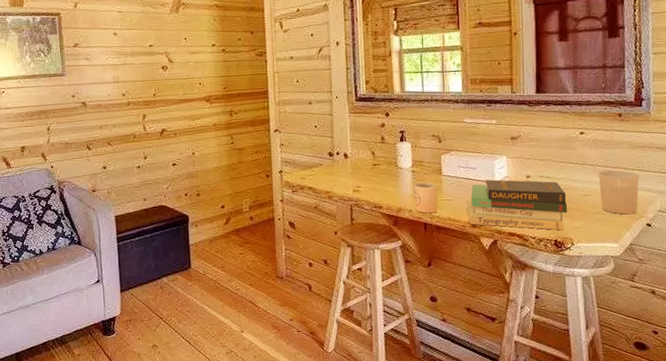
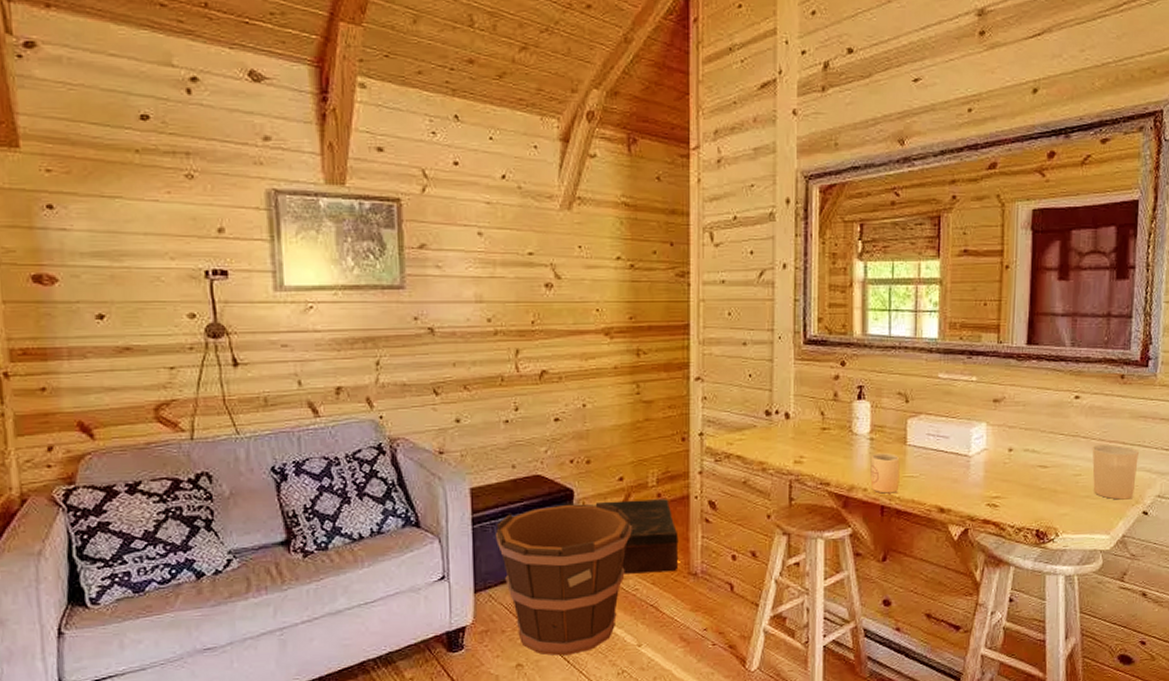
wooden bucket: none [134,224,233,339] -> present [496,501,632,656]
suitcase: none [204,221,269,278] -> present [595,499,679,574]
books: present [466,179,568,231] -> none [934,452,1055,518]

